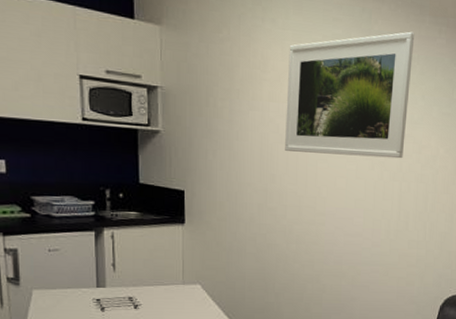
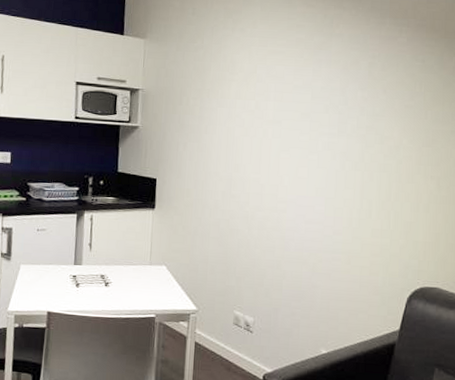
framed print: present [285,31,415,159] -> none [249,33,376,149]

